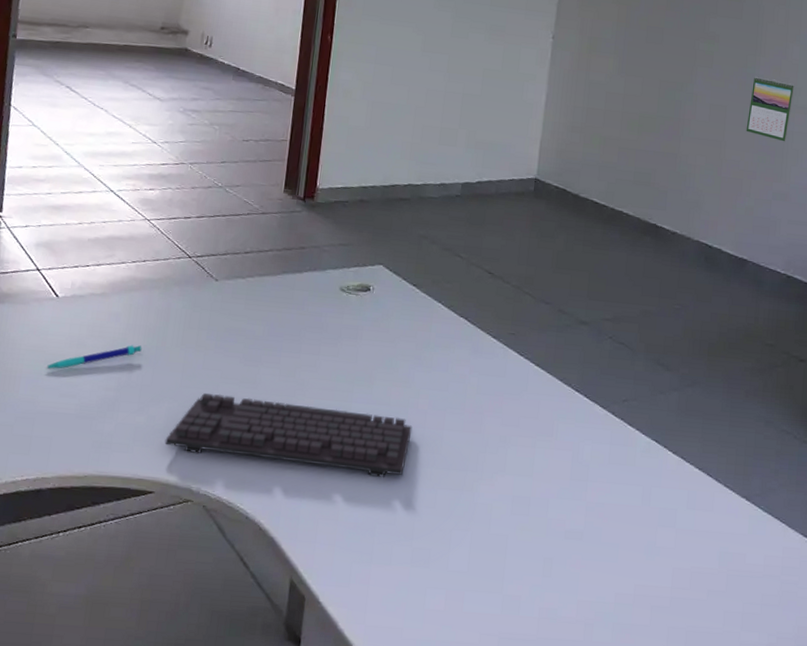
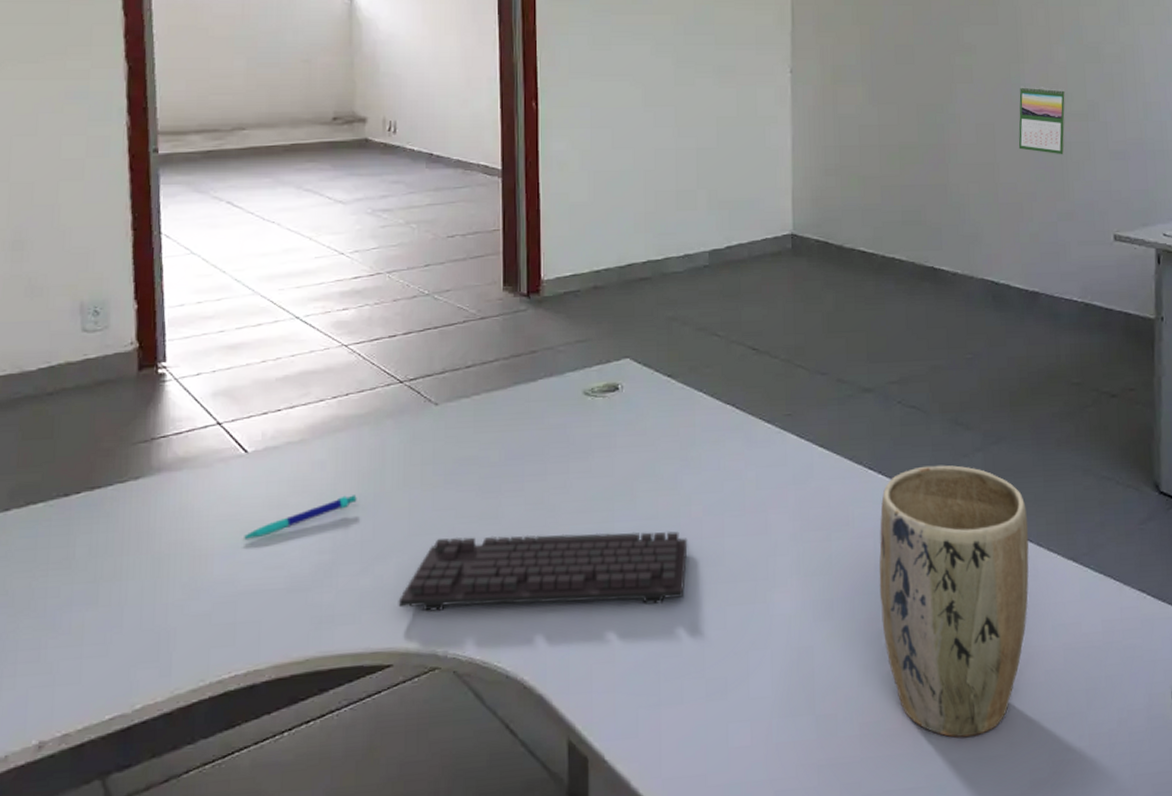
plant pot: none [570,396,711,636] -> present [879,465,1029,738]

